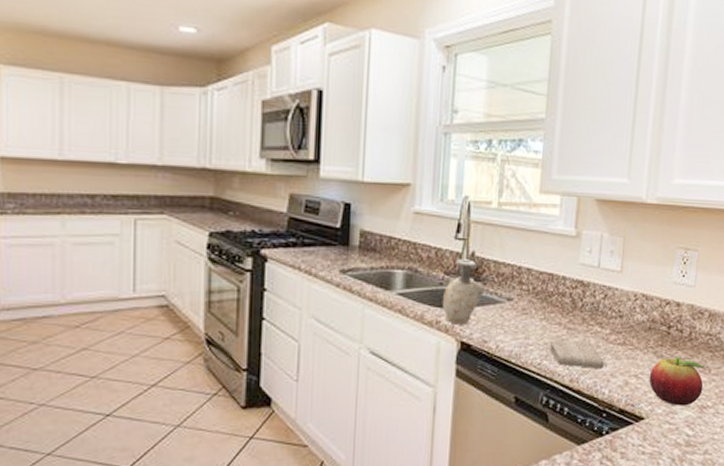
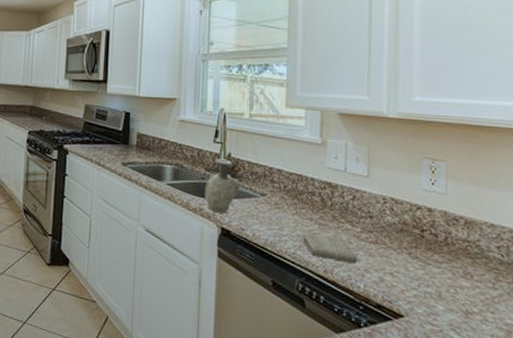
fruit: present [648,357,706,406] -> none [405,259,467,309]

